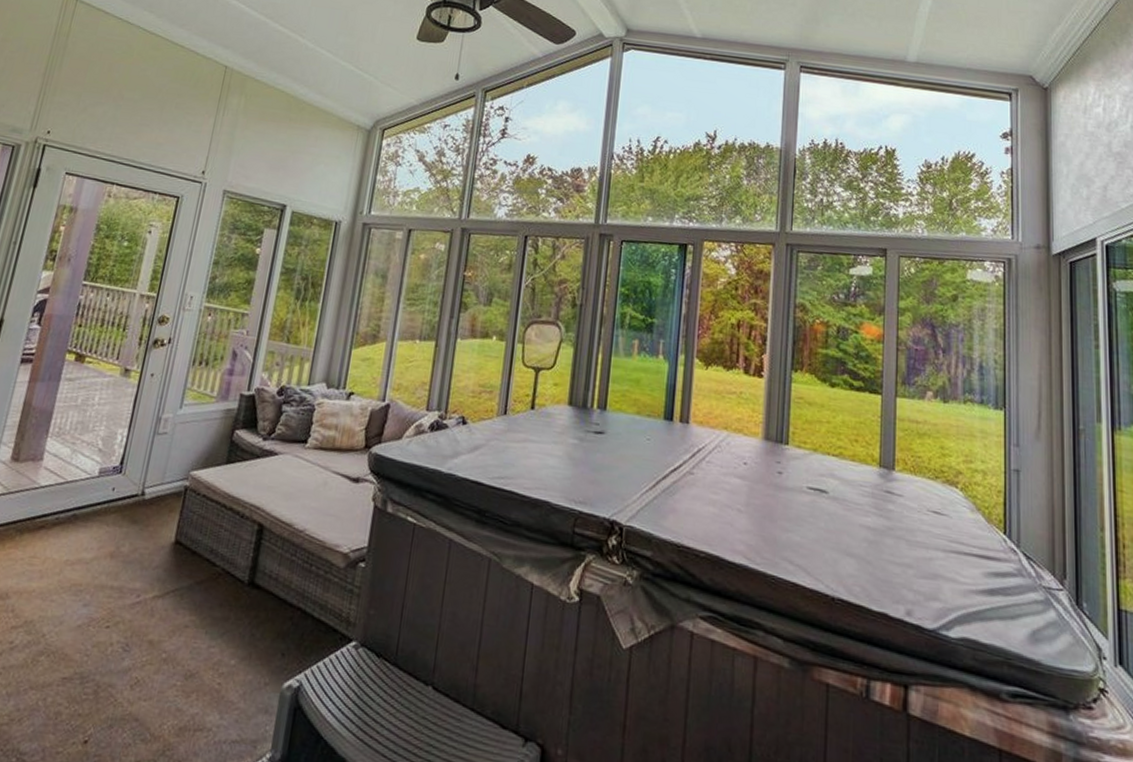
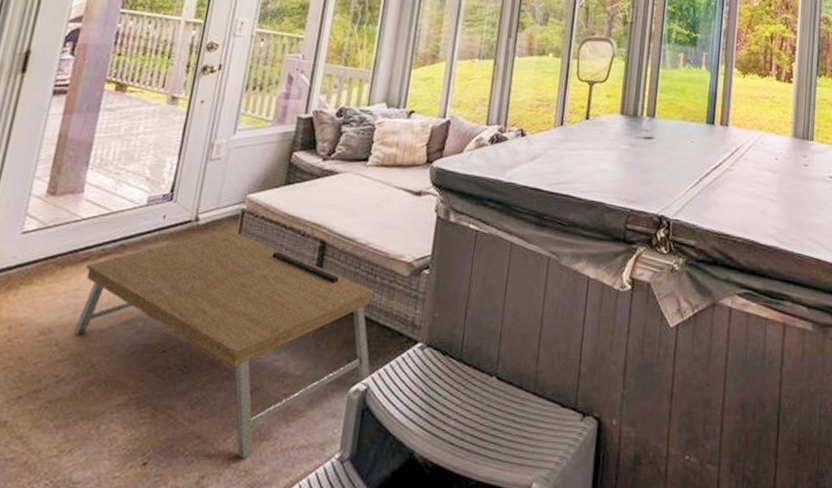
coffee table: none [28,505,309,747] -> present [73,229,374,457]

